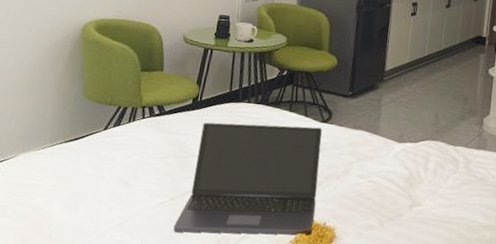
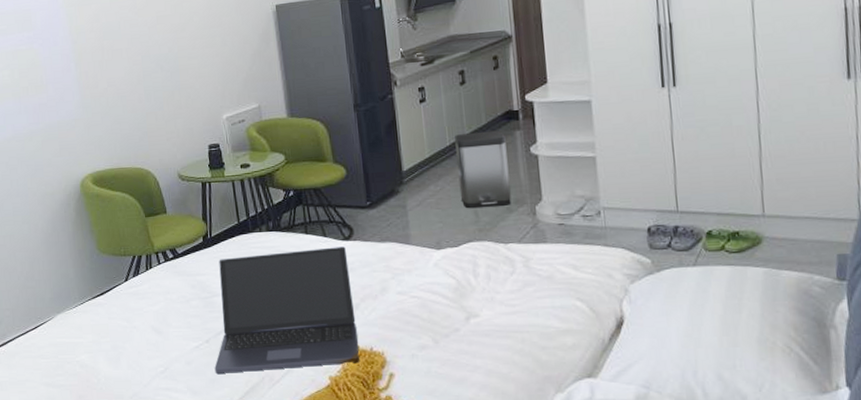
mug: present [235,22,258,42] -> none [227,146,252,168]
pedal bin: none [427,48,472,114] -> present [455,130,512,209]

